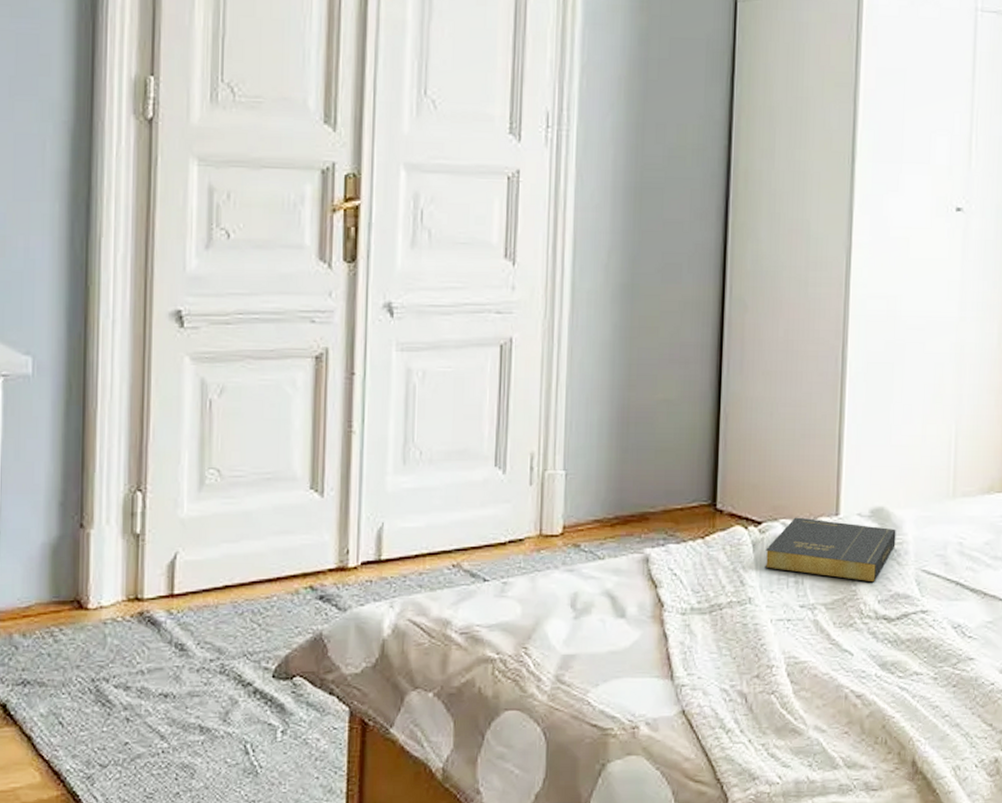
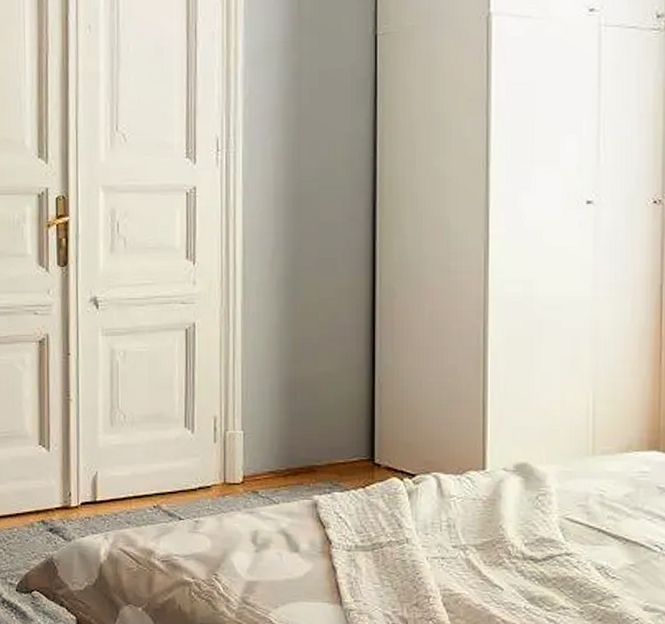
book: present [765,517,896,583] -> none [419,471,540,528]

